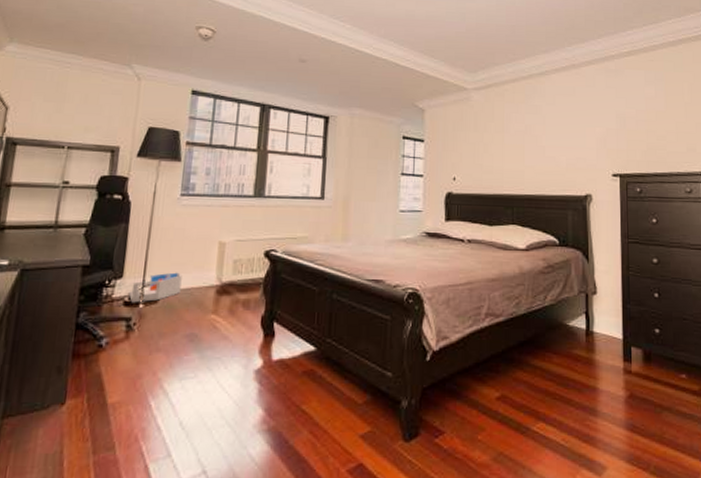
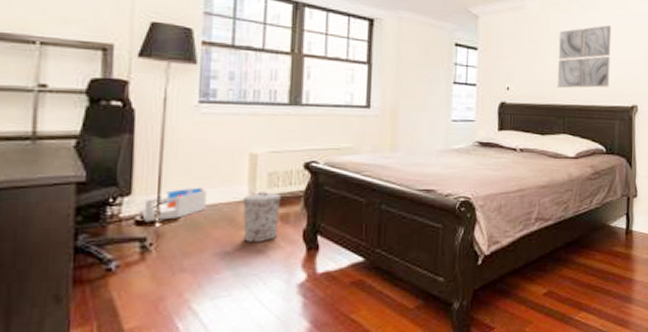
trash can: none [209,278,244,326] -> present [243,192,282,242]
wall art: none [504,113,559,178] -> present [557,25,612,89]

